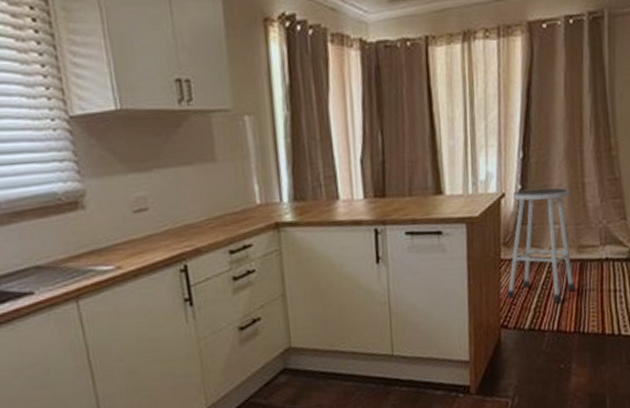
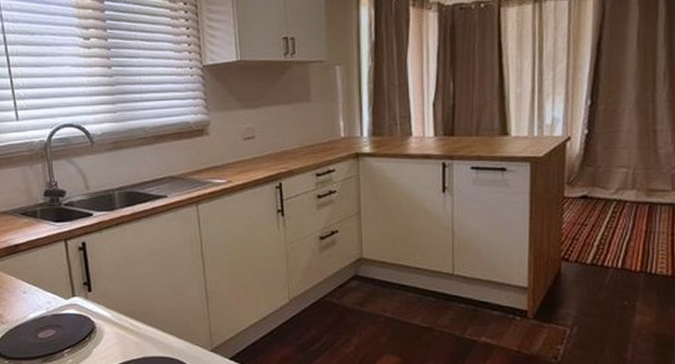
stool: present [507,187,576,303] -> none [569,133,643,242]

